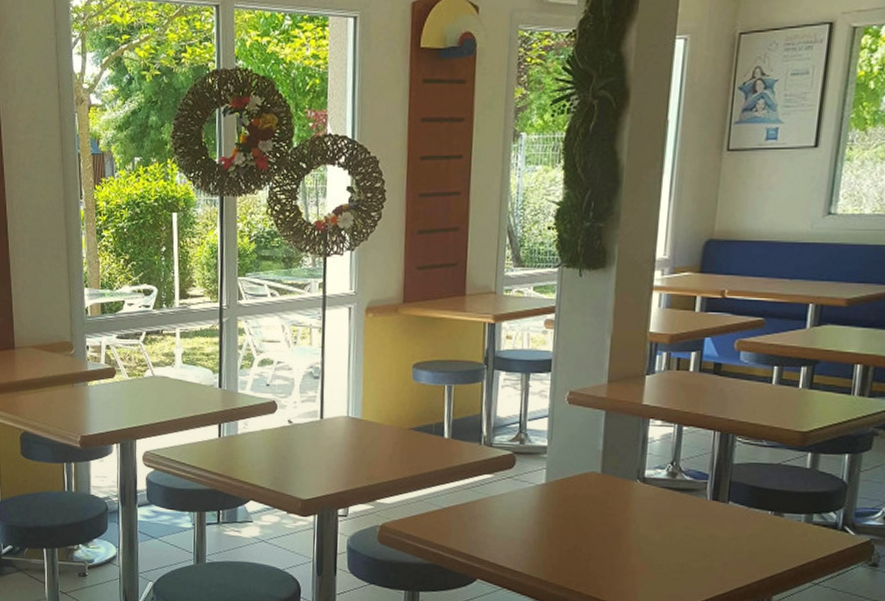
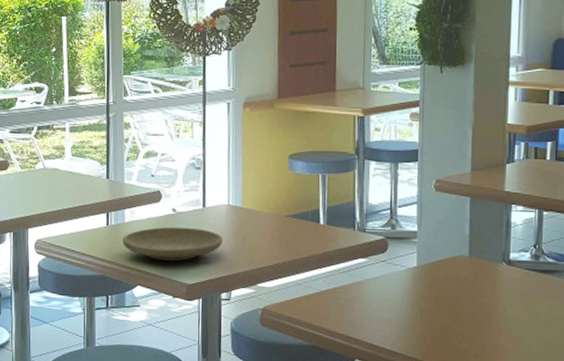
plate: none [235,439,342,475] -> present [122,227,223,261]

